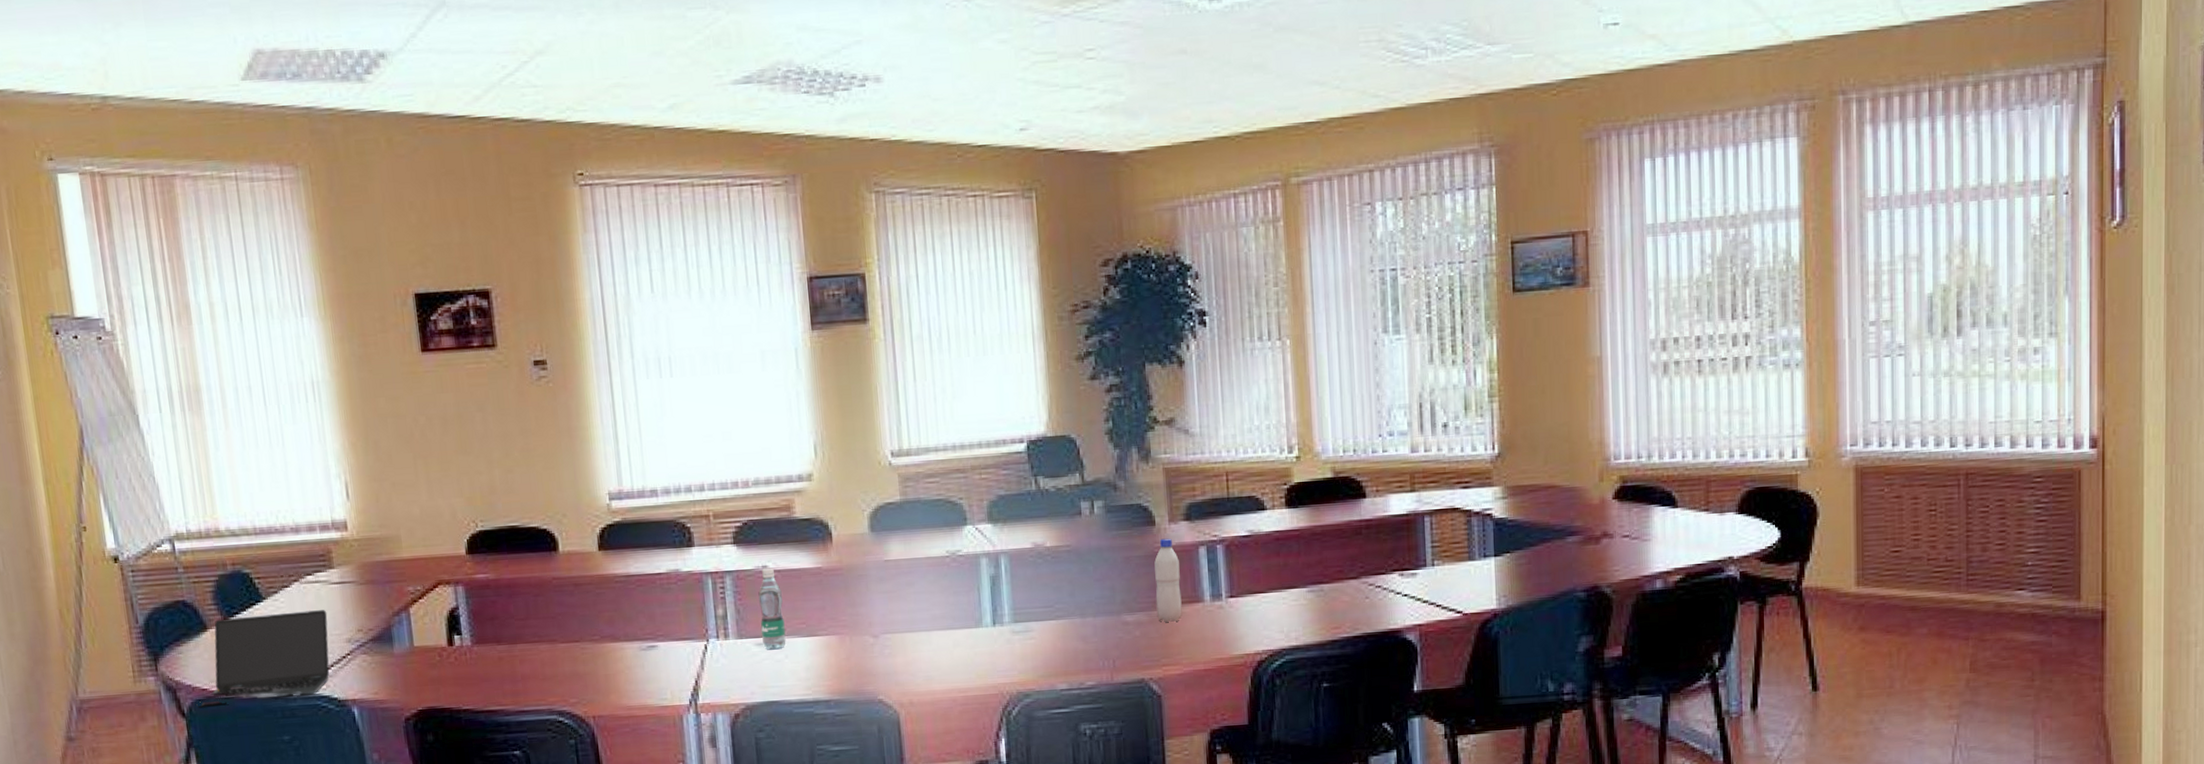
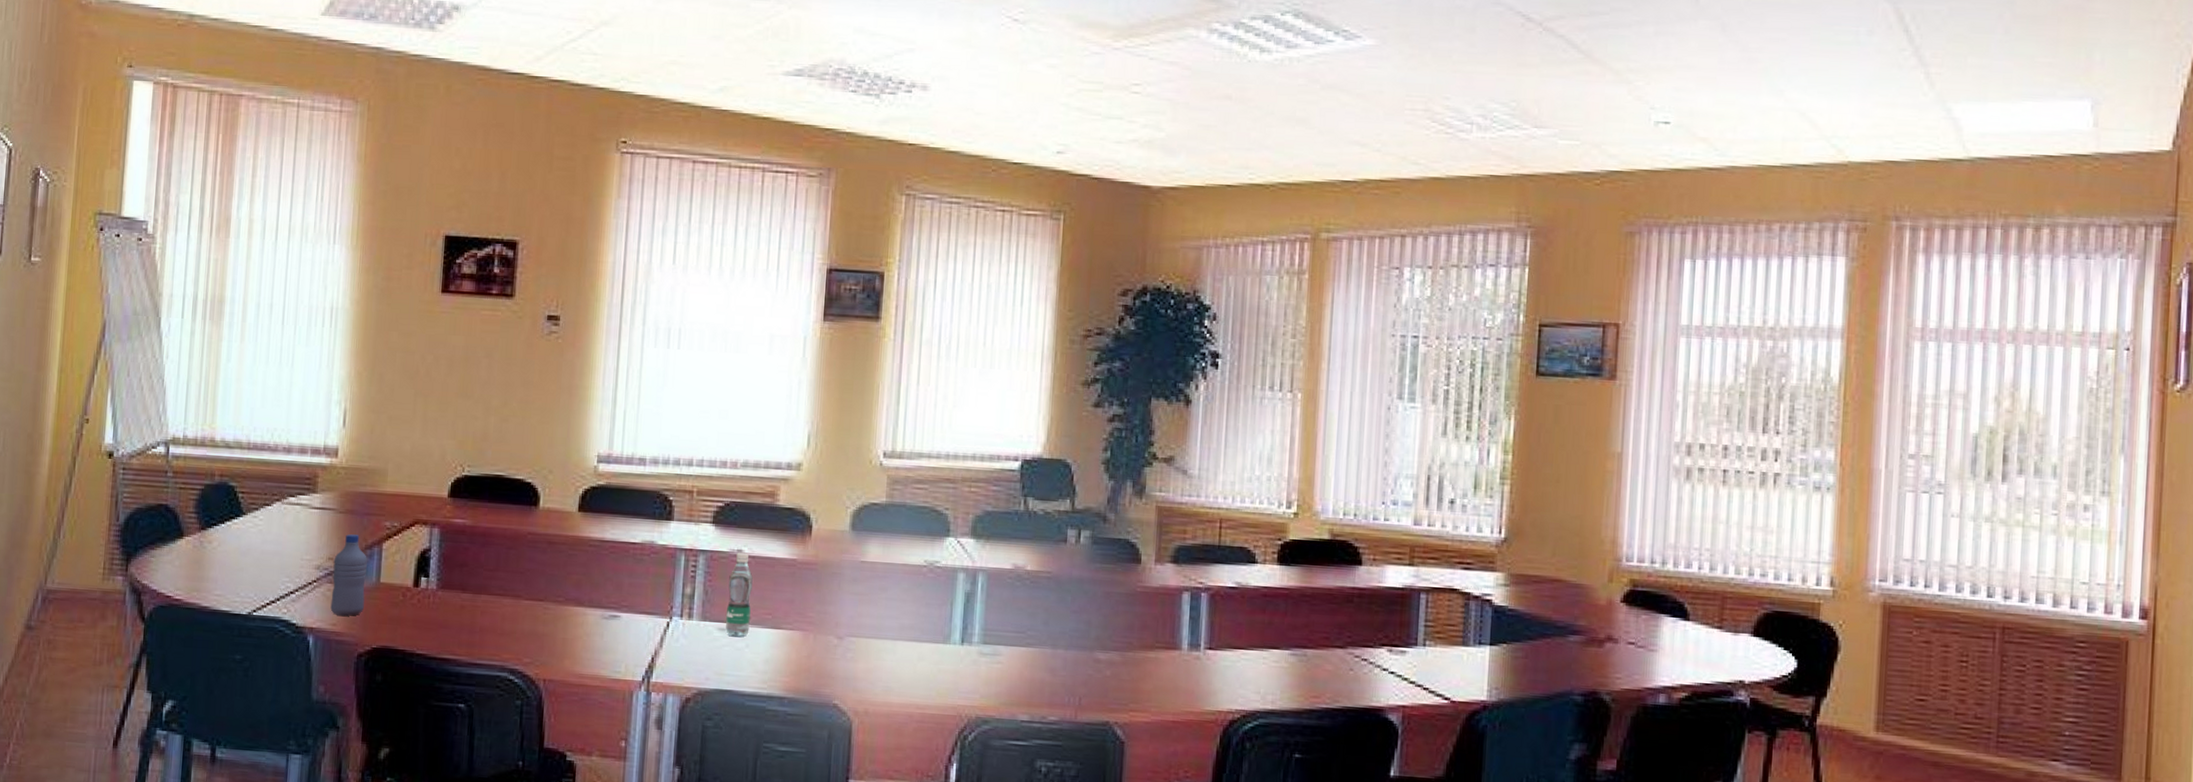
laptop: present [196,610,330,709] -> none [158,528,302,618]
water bottle: none [363,603,403,684] -> present [330,534,367,616]
water bottle: present [1154,538,1182,623] -> none [1130,578,1161,667]

